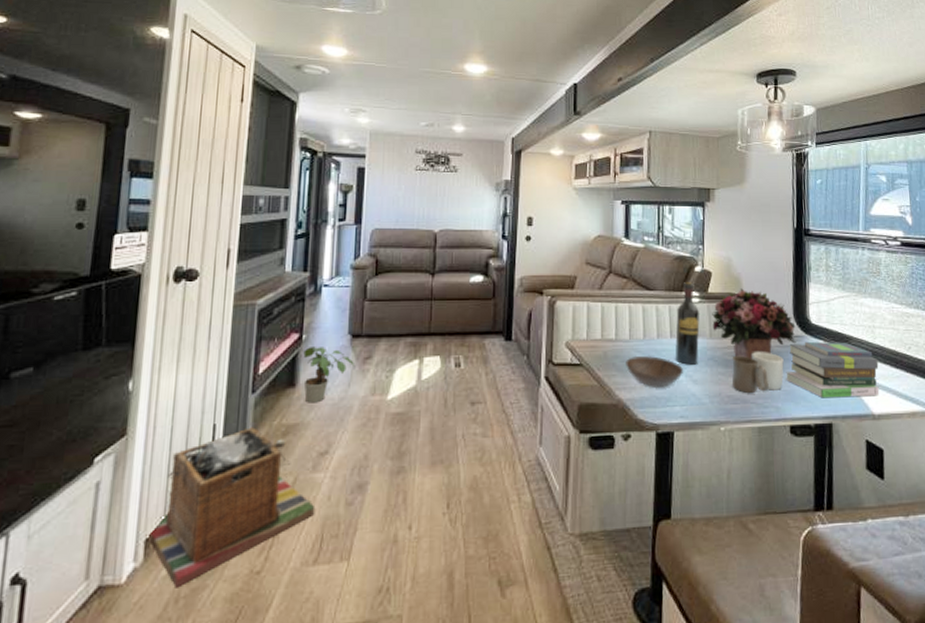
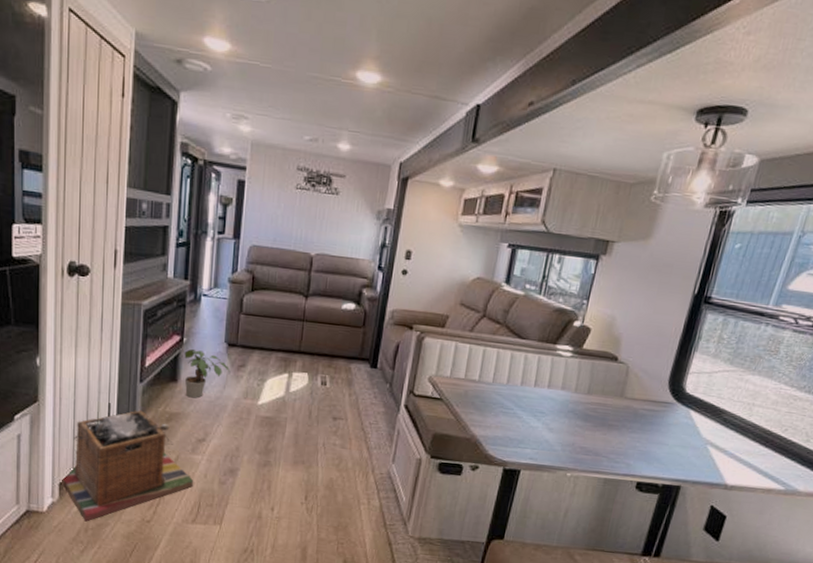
bowl: present [626,355,683,389] -> none [484,398,541,431]
wine bottle: present [675,282,700,365] -> none [535,335,570,415]
bouquet: present [712,288,796,359] -> none [579,349,668,417]
mug: present [731,355,769,393] -> none [587,412,627,449]
mug: present [751,352,784,391] -> none [612,411,647,449]
books: present [786,341,880,398] -> none [644,408,748,469]

